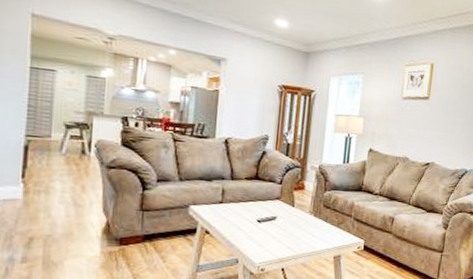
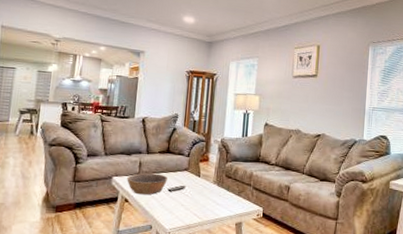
bowl: none [207,201,256,226] -> present [127,173,168,195]

